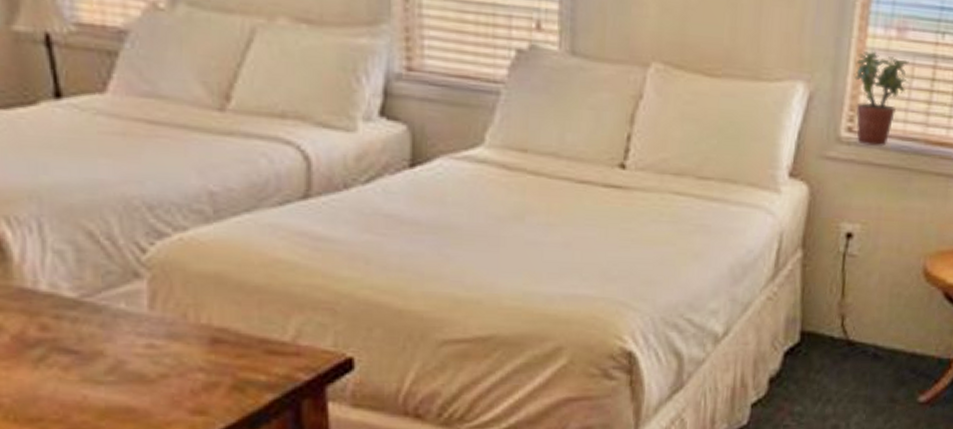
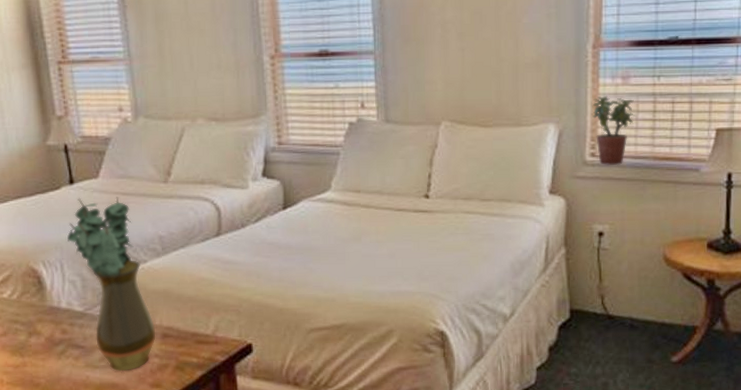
vase: none [50,121,201,391] -> present [67,197,156,372]

